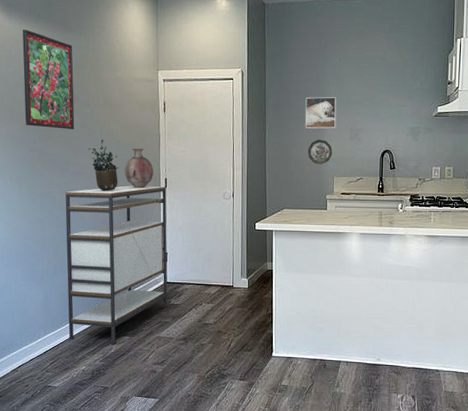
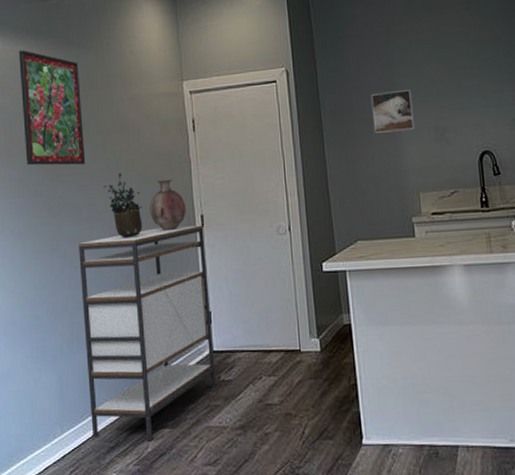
decorative plate: present [307,139,333,164] -> none [380,145,414,178]

